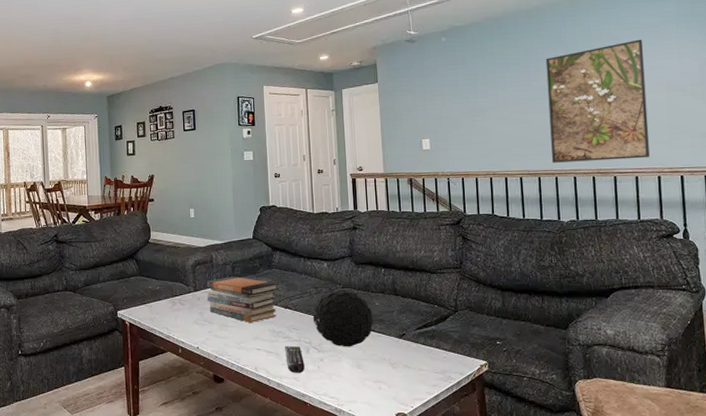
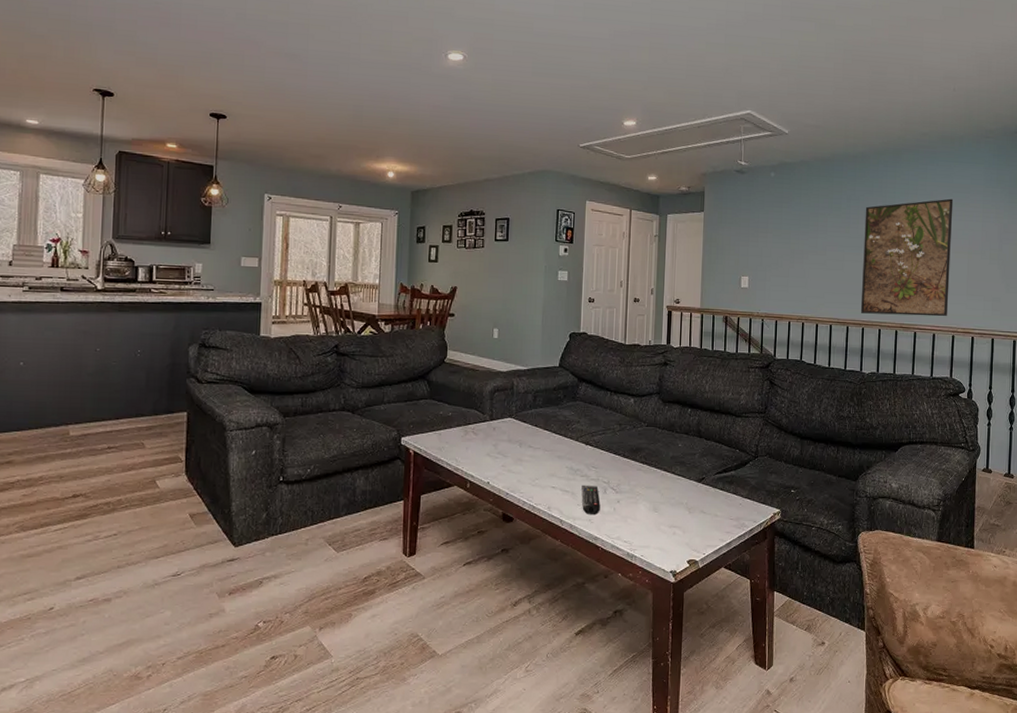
book stack: present [206,276,279,323] -> none [503,406,582,458]
decorative orb: present [313,290,374,347] -> none [614,428,675,489]

